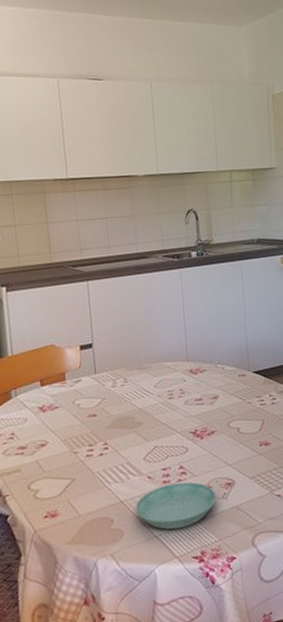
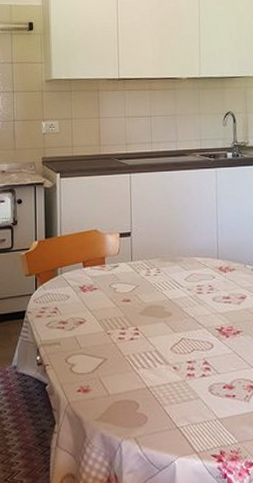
saucer: present [134,482,217,530] -> none [159,377,239,424]

